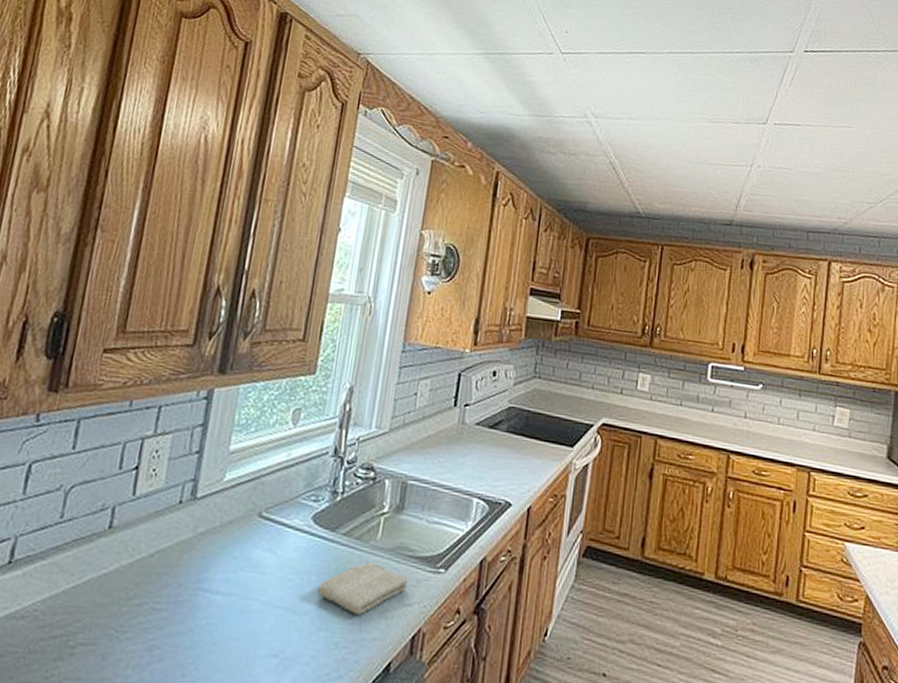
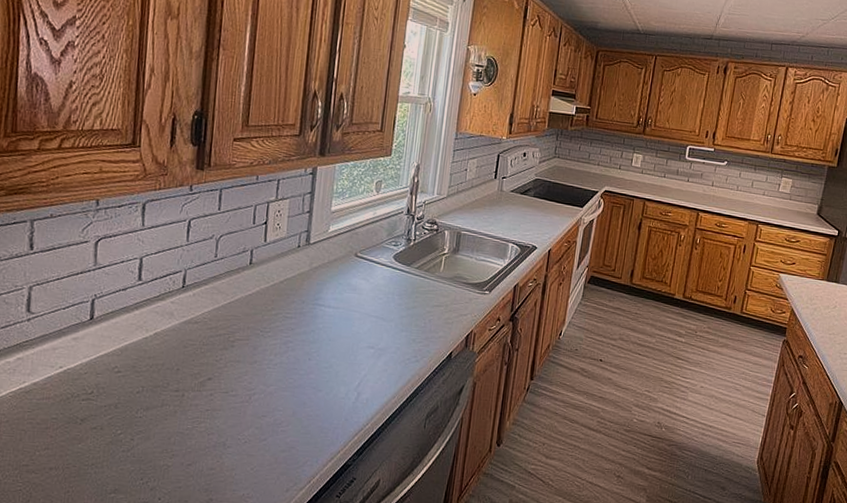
washcloth: present [317,561,408,614] -> none [399,286,463,321]

